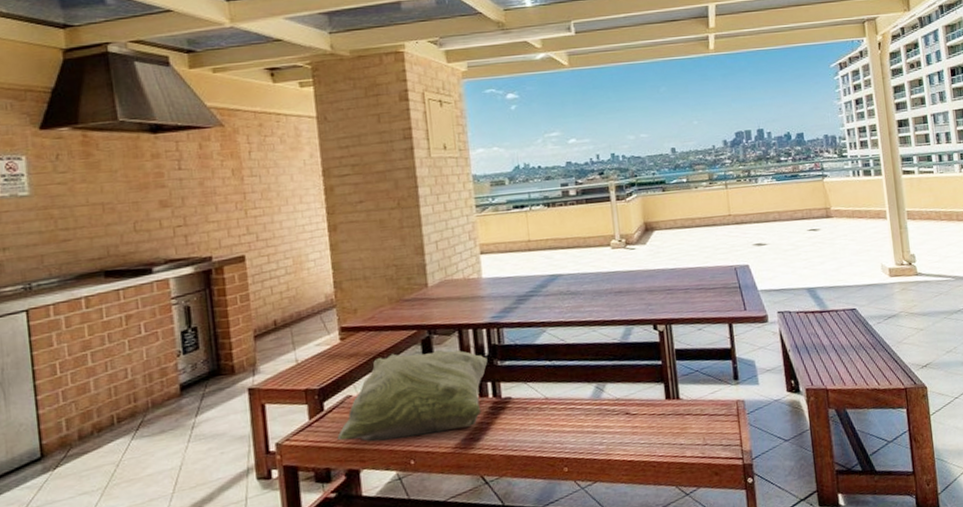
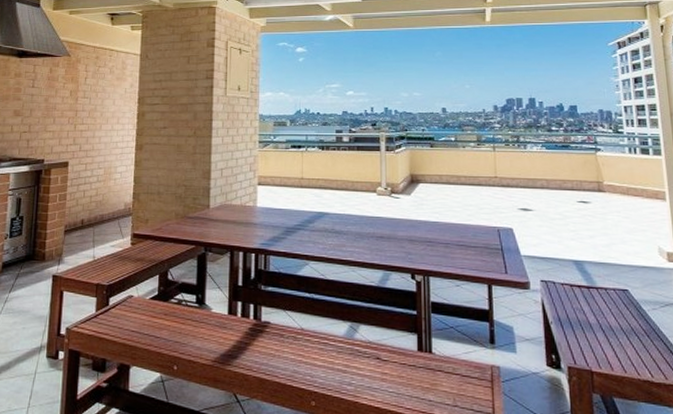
cushion: present [337,349,488,442] -> none [116,264,253,344]

